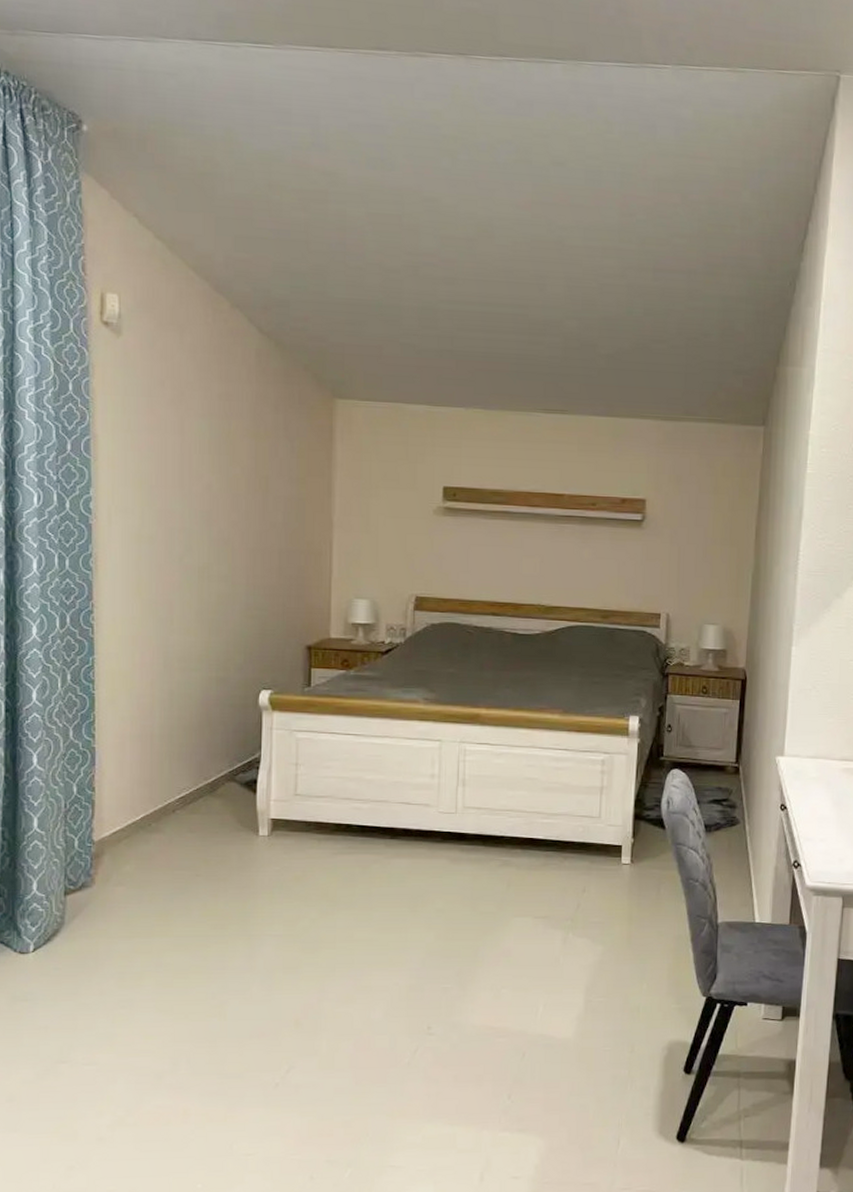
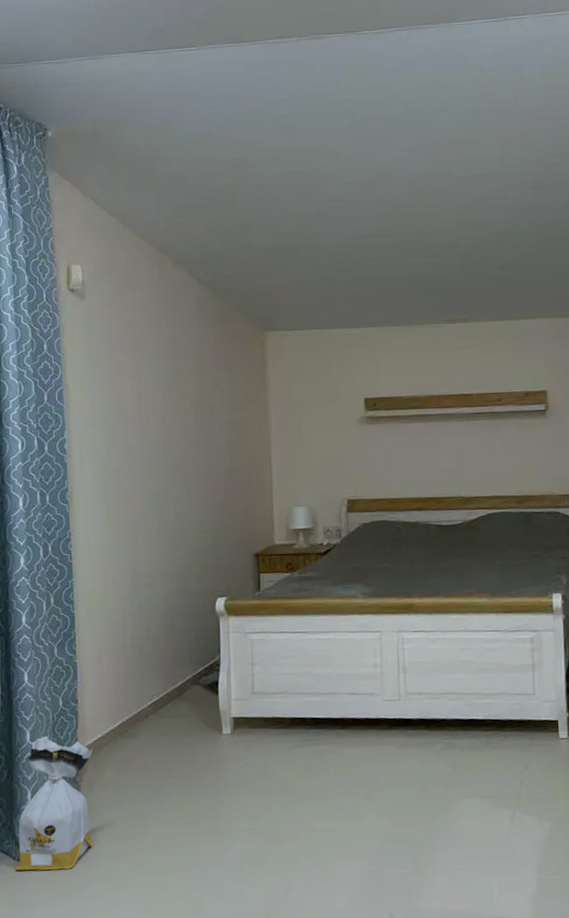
bag: none [16,823,110,965] -> present [15,735,93,870]

